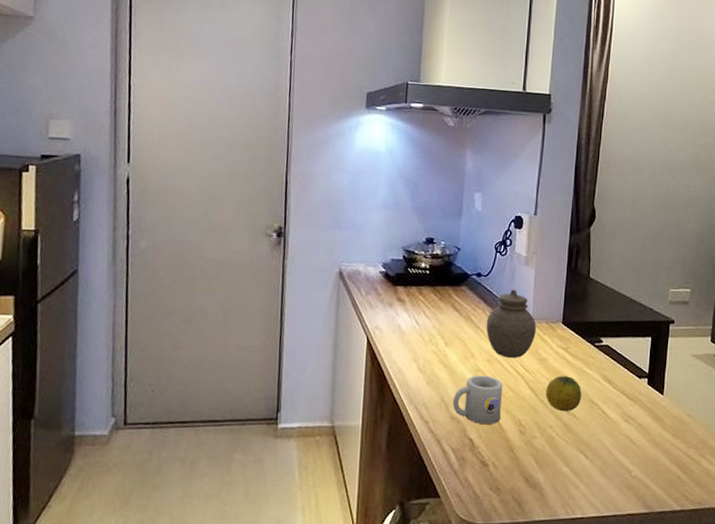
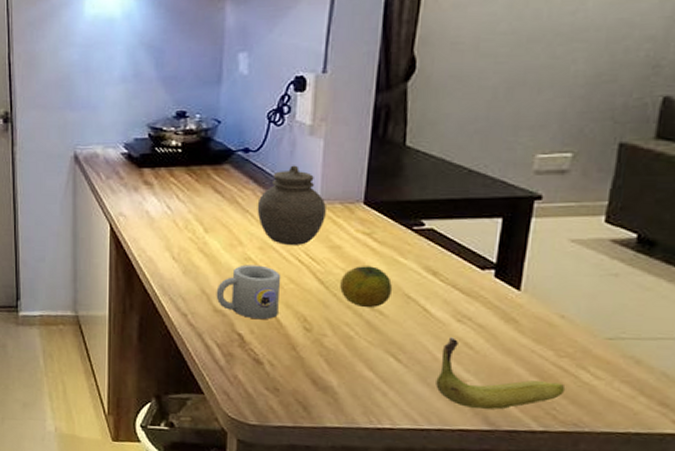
banana: none [612,435,693,494] -> present [436,337,566,410]

